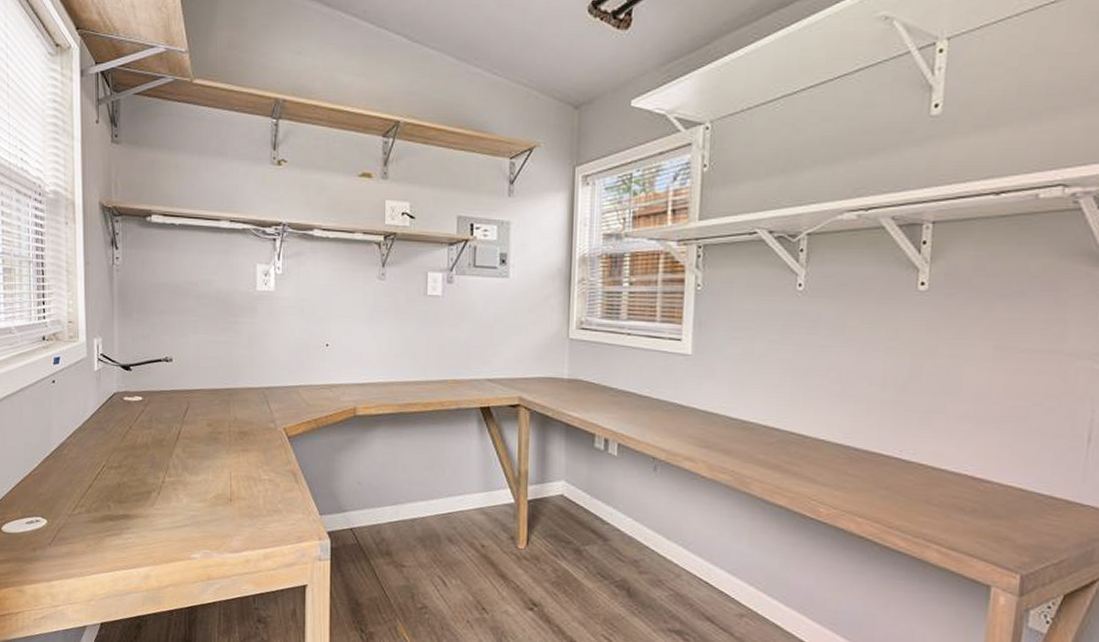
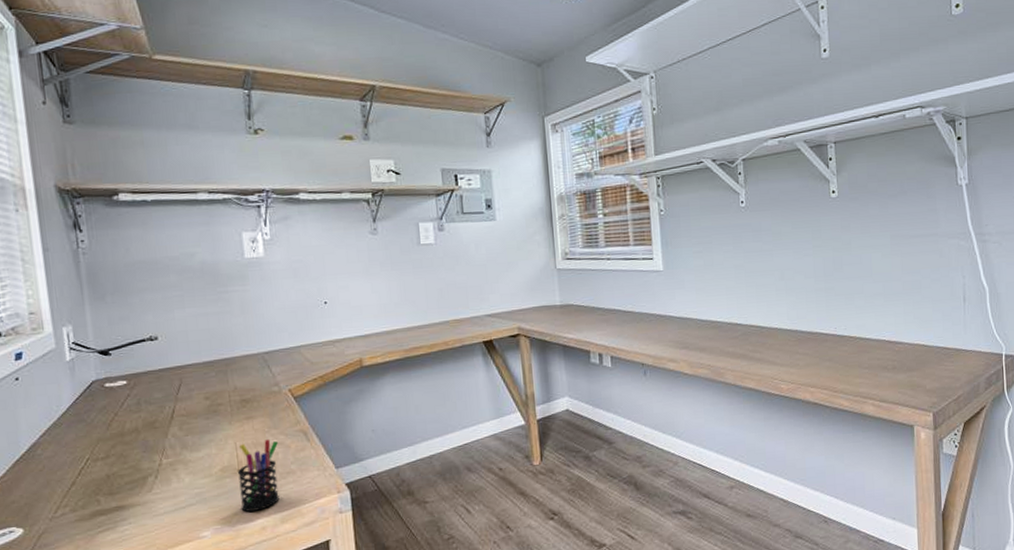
pen holder: none [229,474,270,543] -> present [237,439,279,512]

